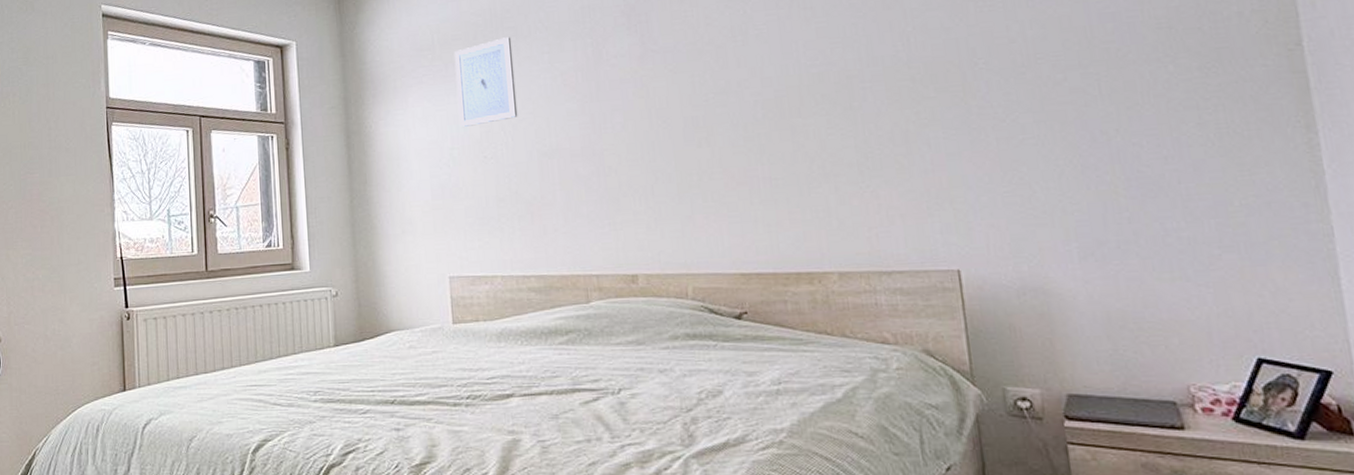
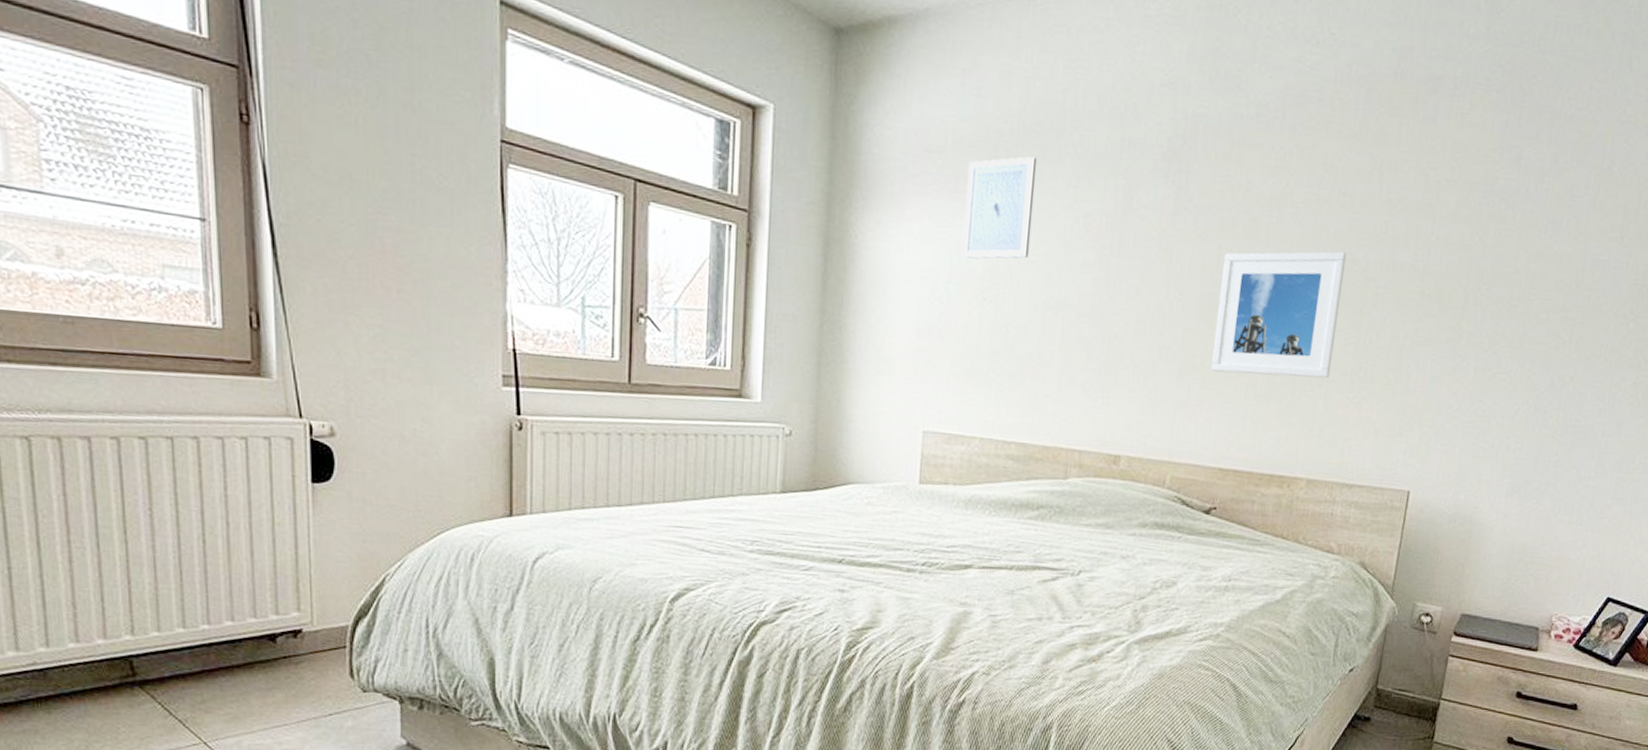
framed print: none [698,57,836,185] -> present [1210,251,1347,379]

